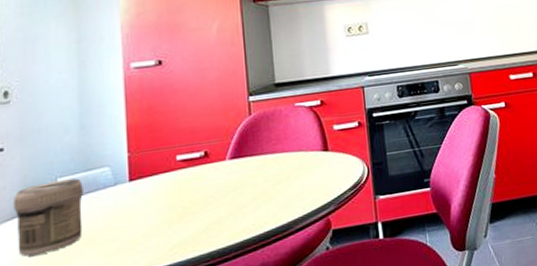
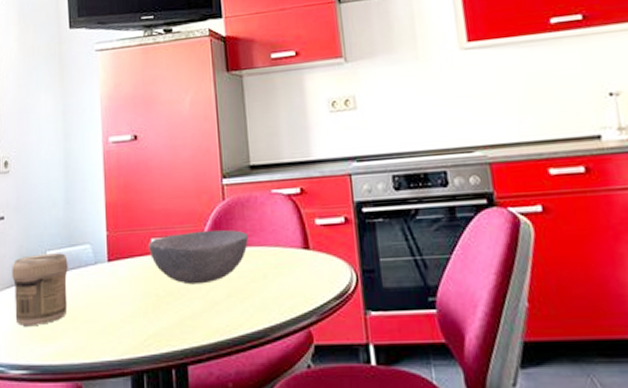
bowl: none [174,140,273,194] -> present [148,229,248,285]

